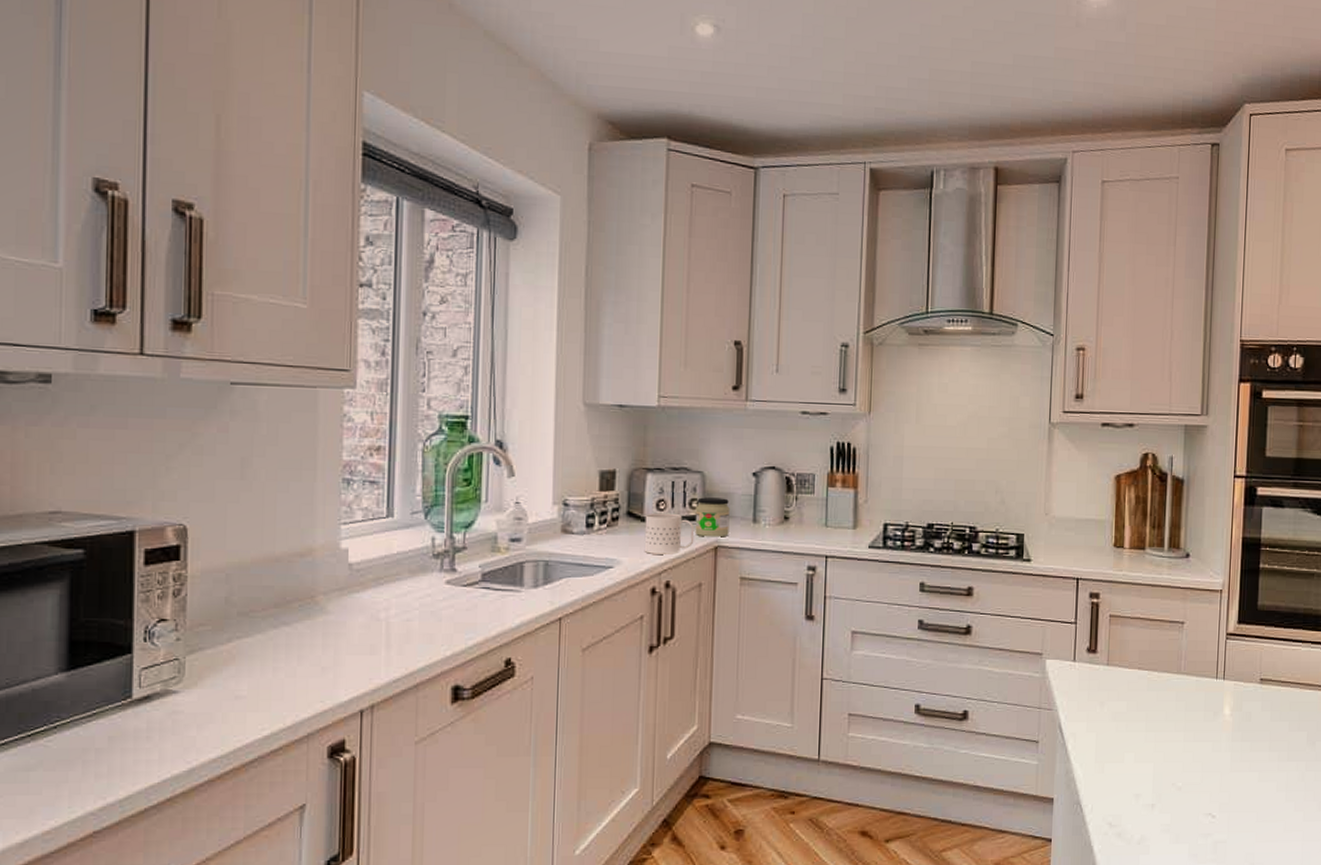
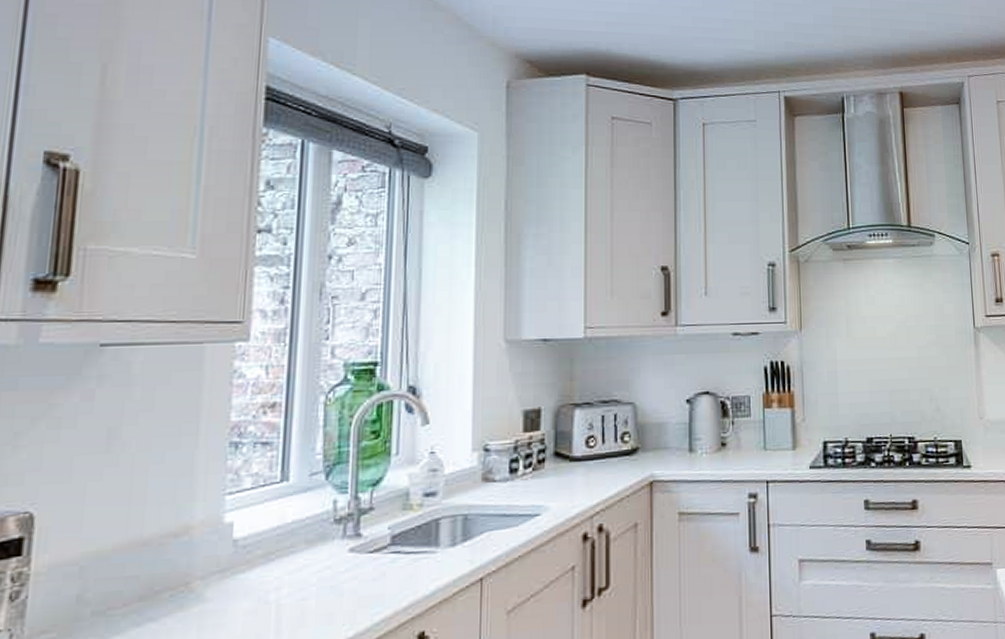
mug: present [644,513,695,556] -> none [574,449,628,497]
jar: present [695,497,730,538] -> none [628,428,664,473]

